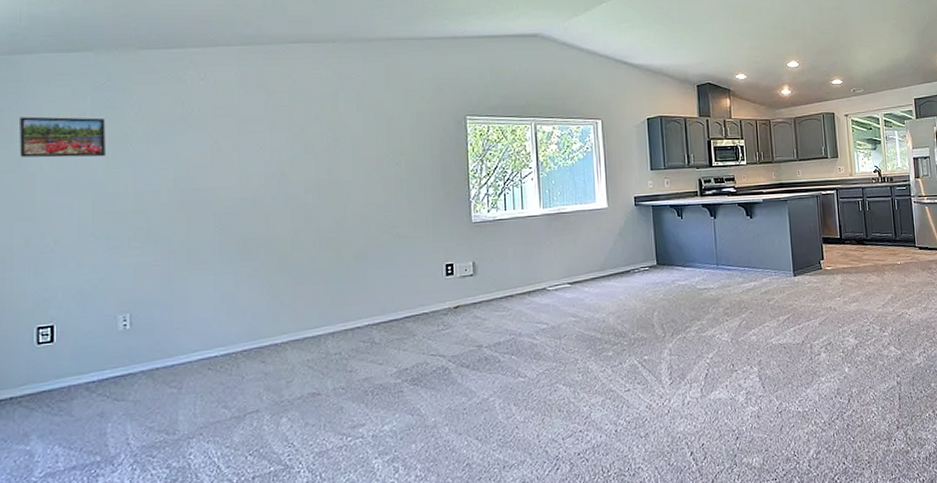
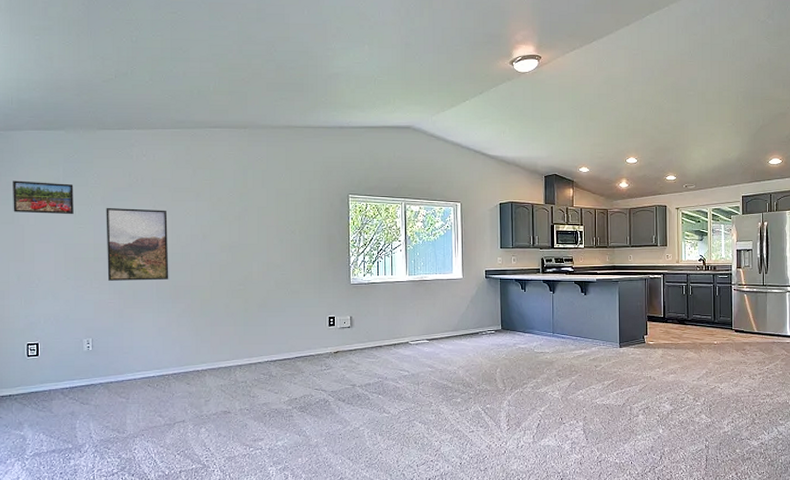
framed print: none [150,145,236,238] -> present [106,207,169,281]

